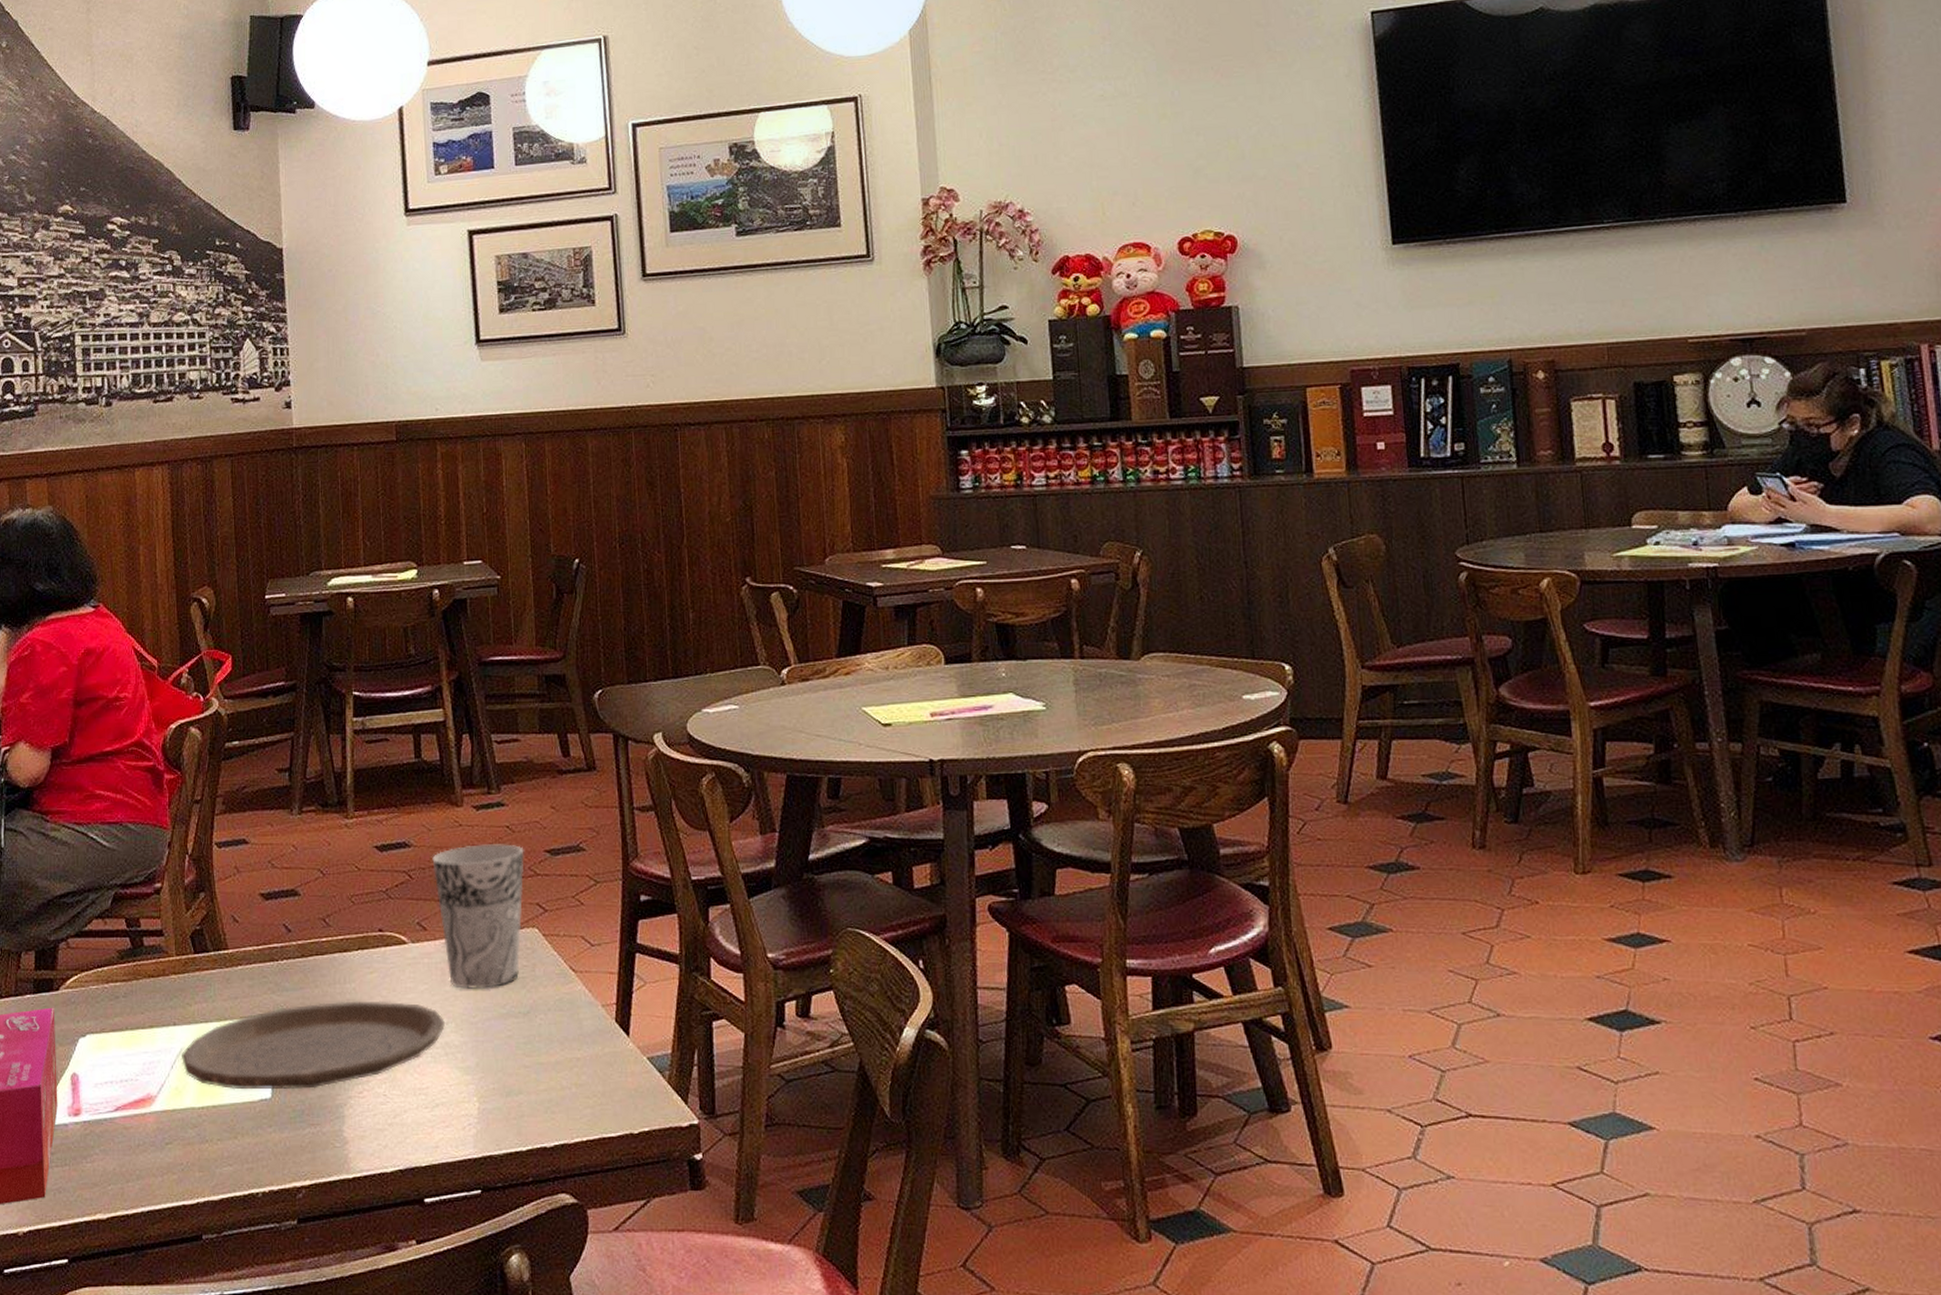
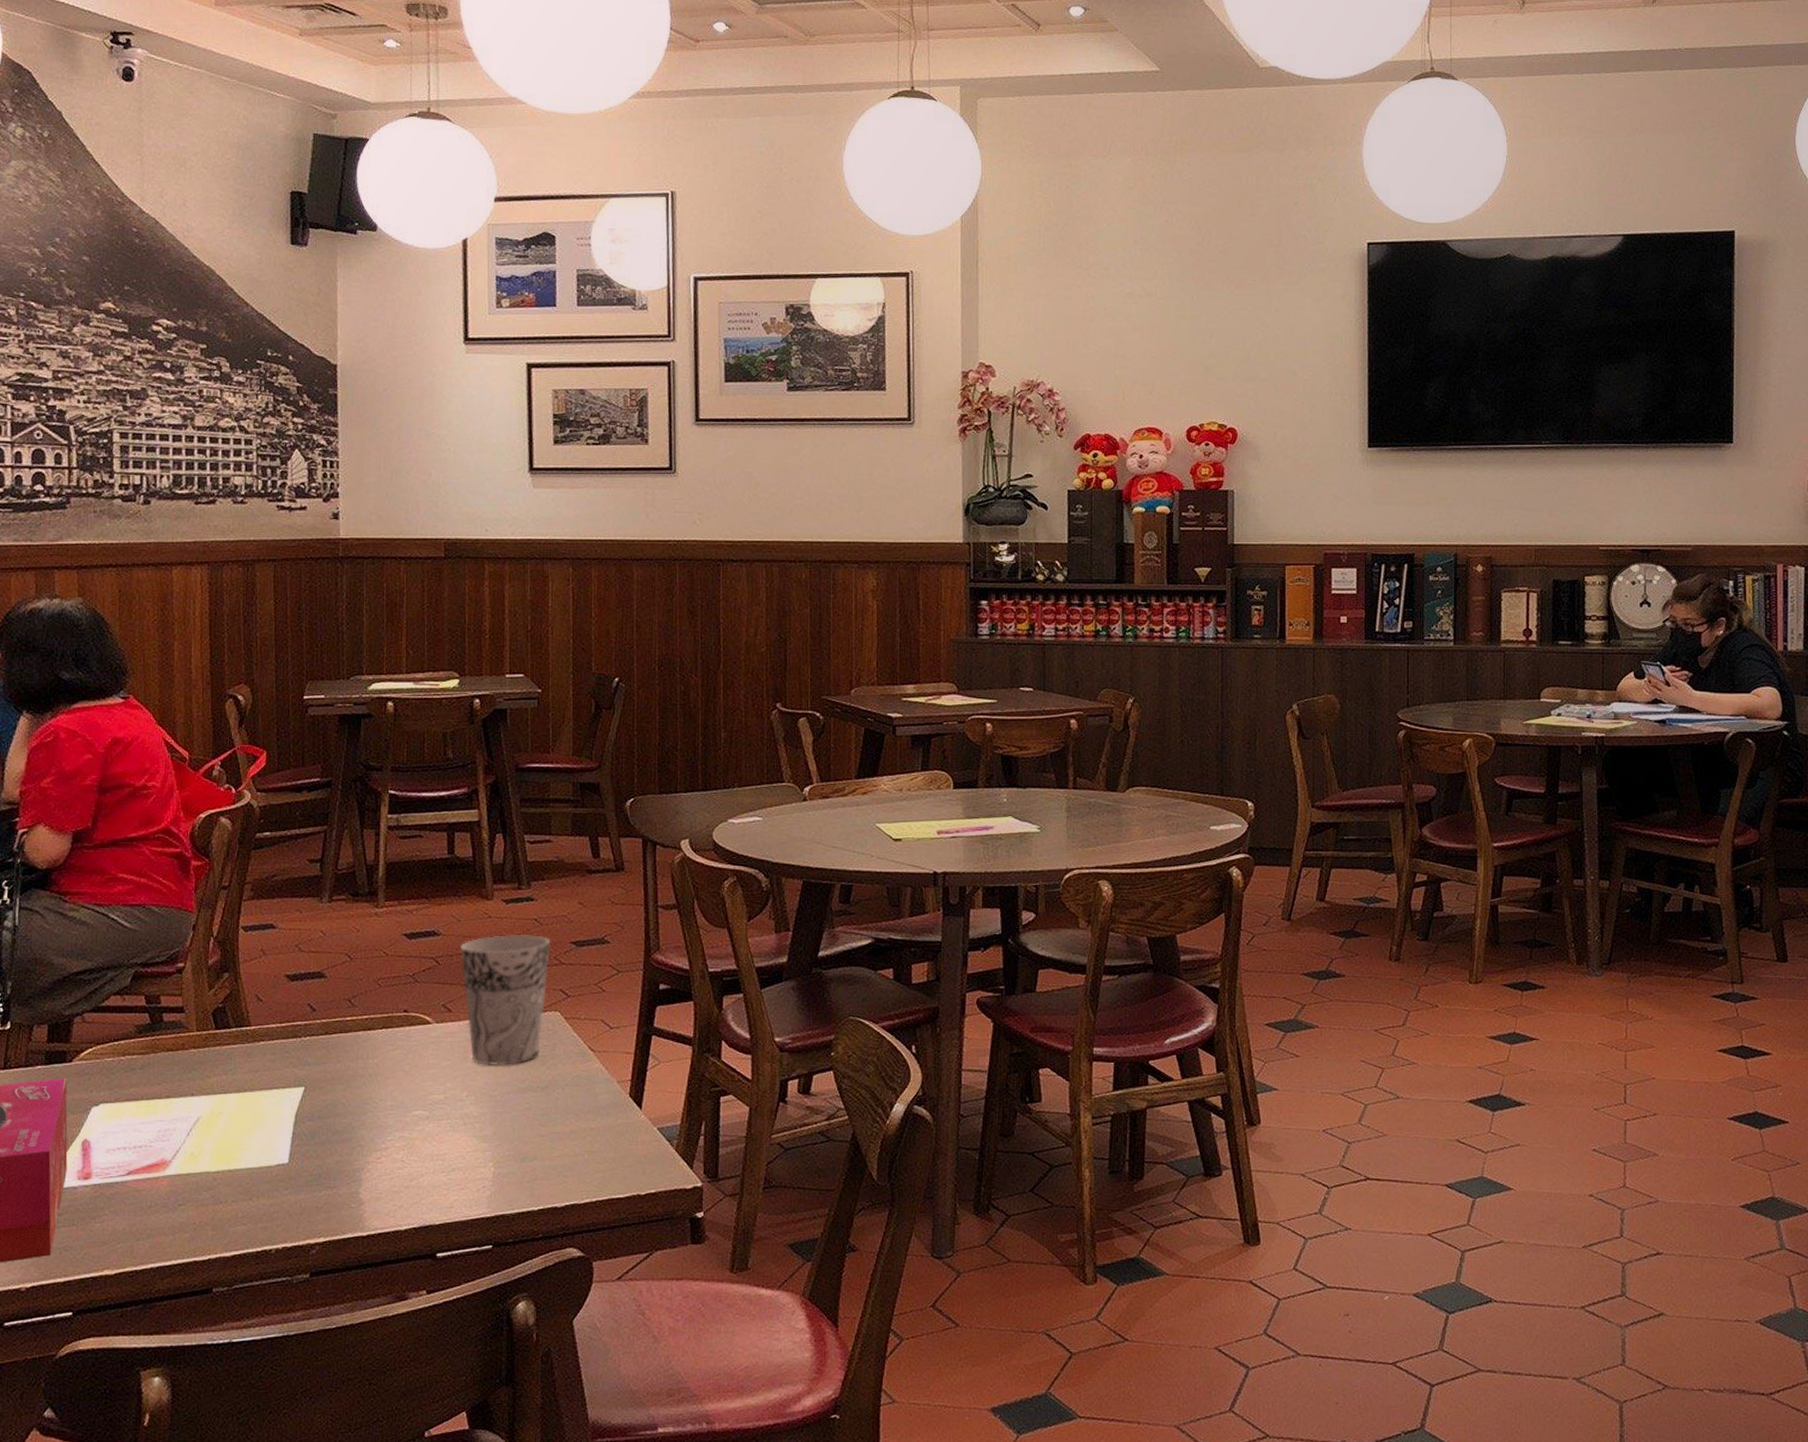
plate: present [182,1001,445,1090] -> none [198,1075,465,1156]

